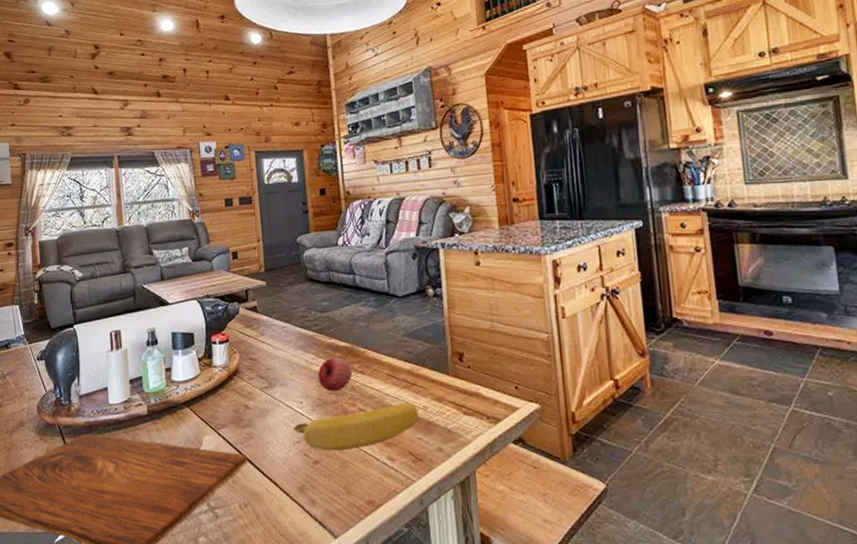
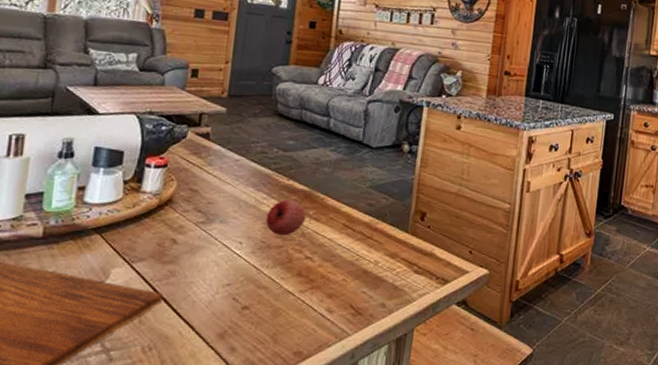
banana: present [293,402,419,451] -> none [225,254,369,298]

